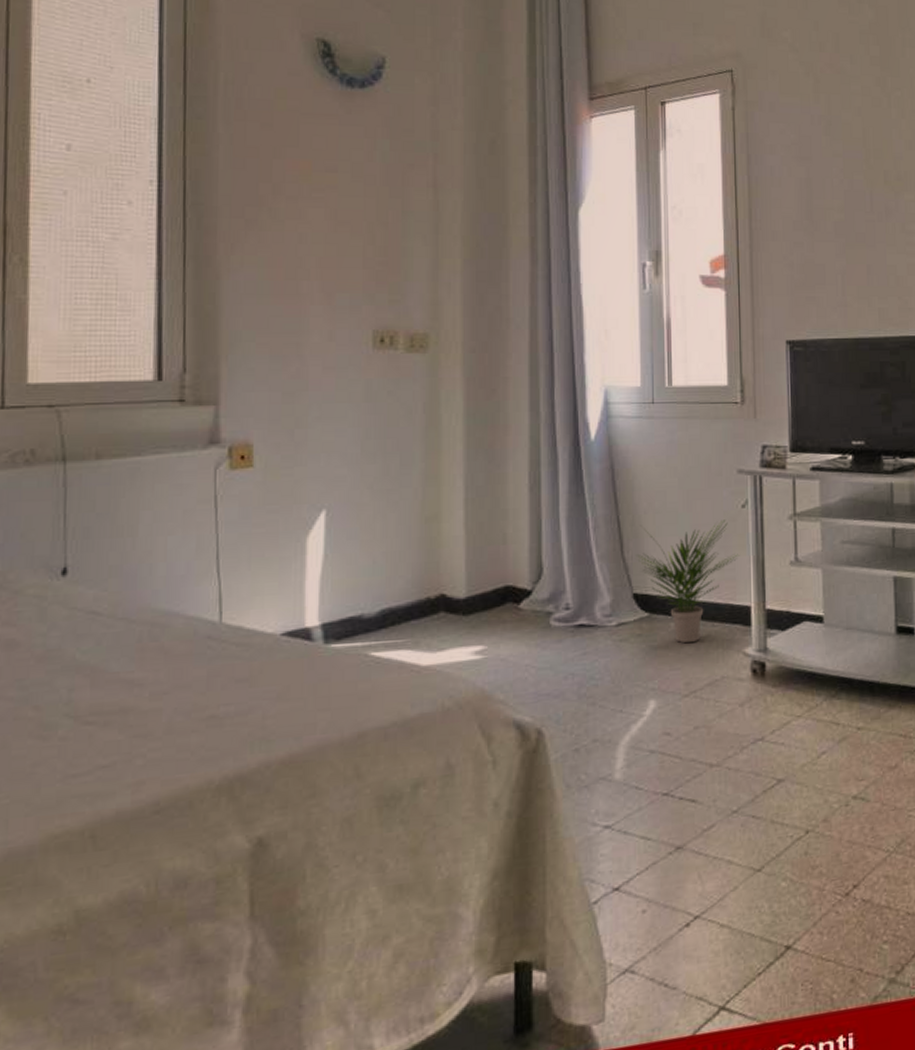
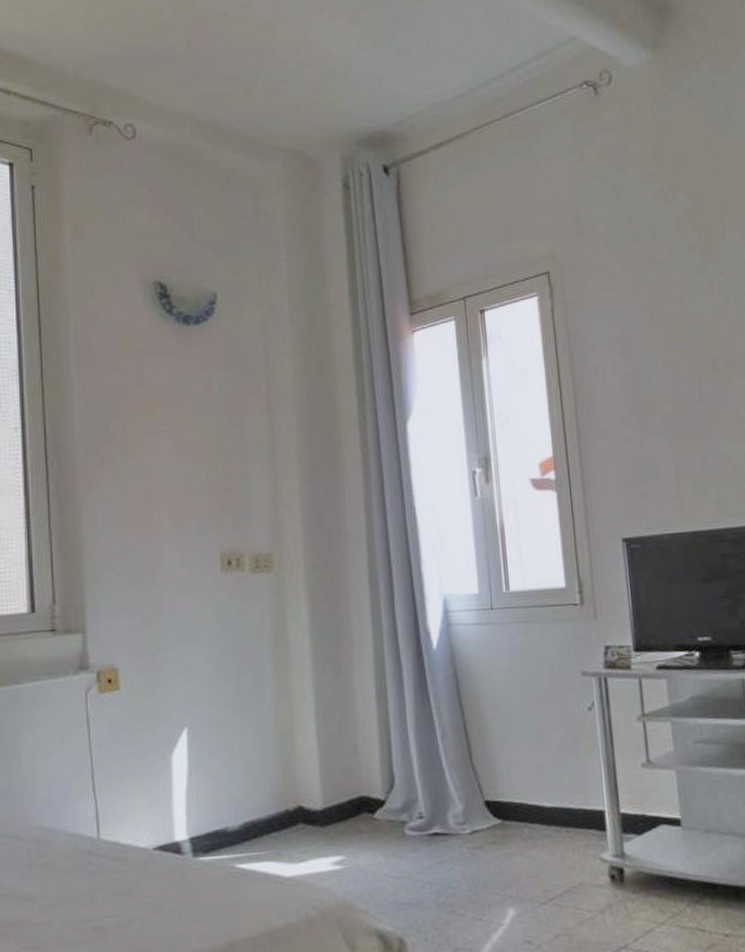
potted plant: present [637,519,740,644] -> none [486,723,590,850]

